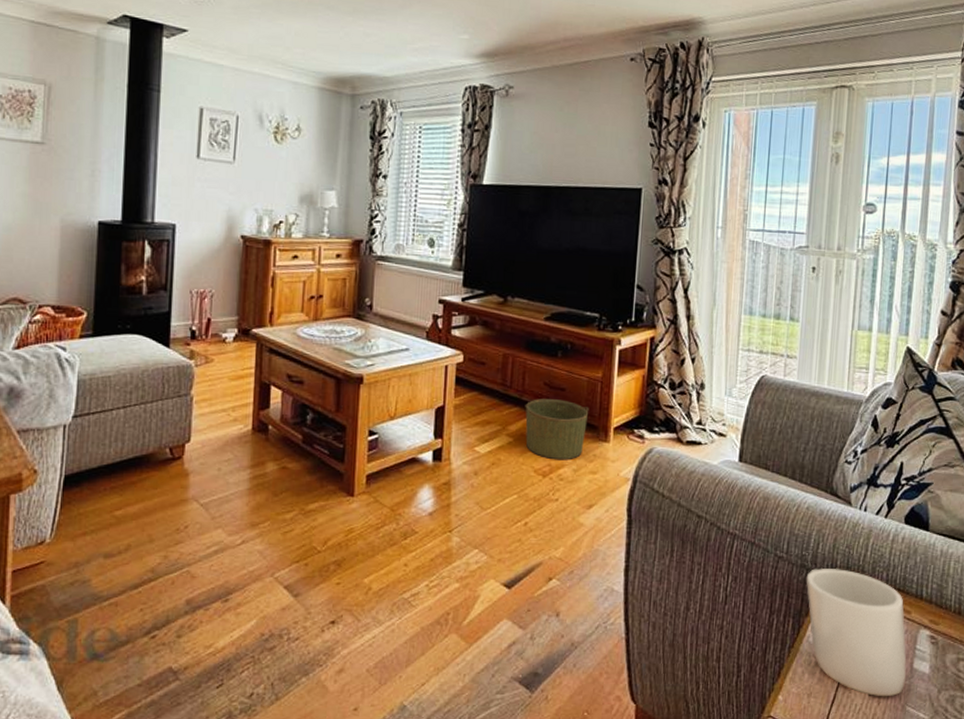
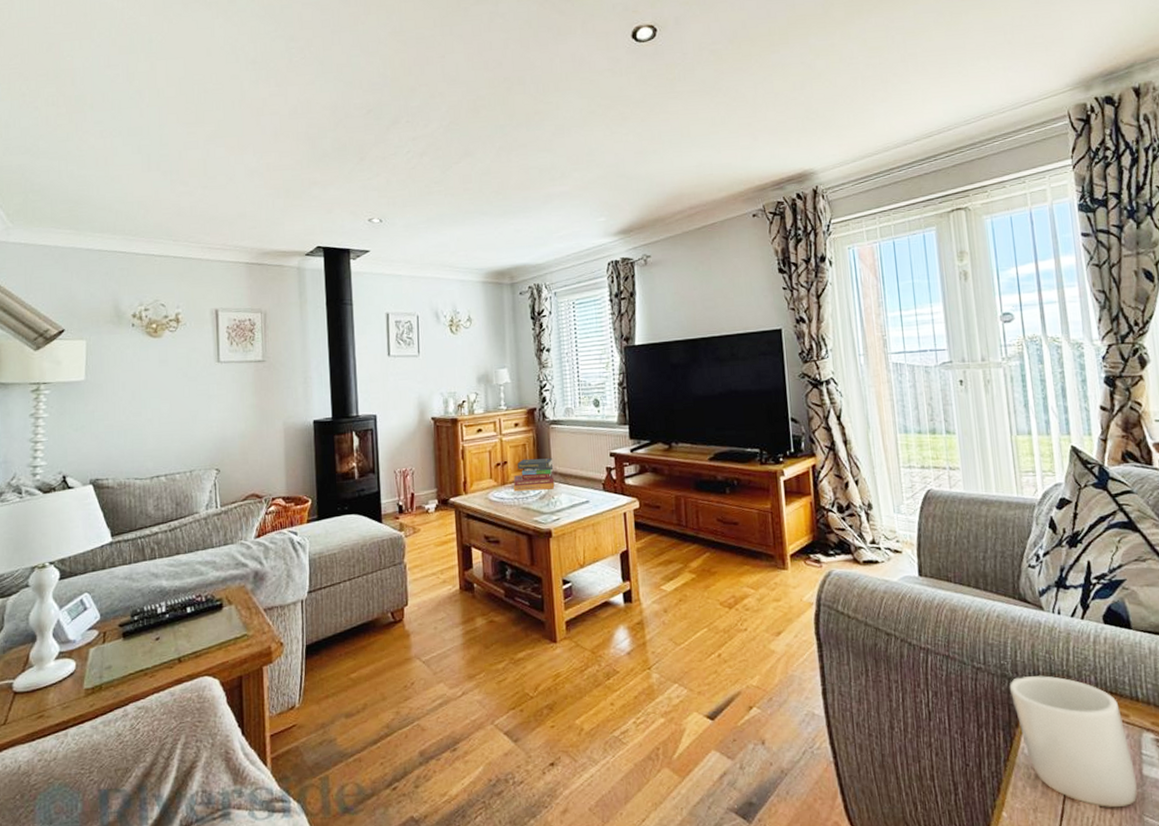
books: none [326,295,375,332] -> present [513,458,555,492]
basket: present [525,399,589,460] -> none [702,533,764,591]

